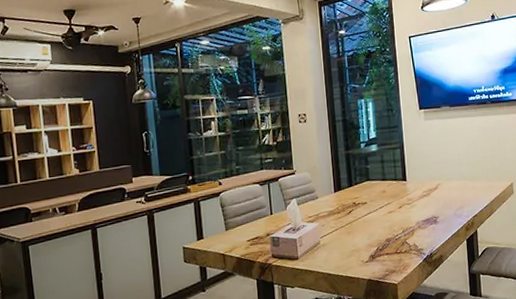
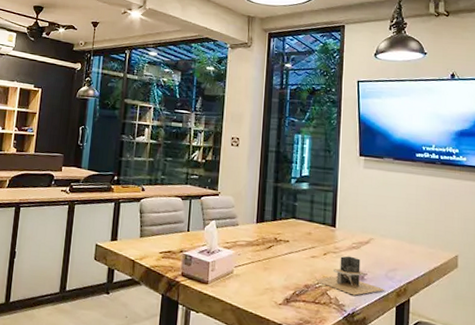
reception desk: none [395,204,456,239] -> present [315,256,385,296]

